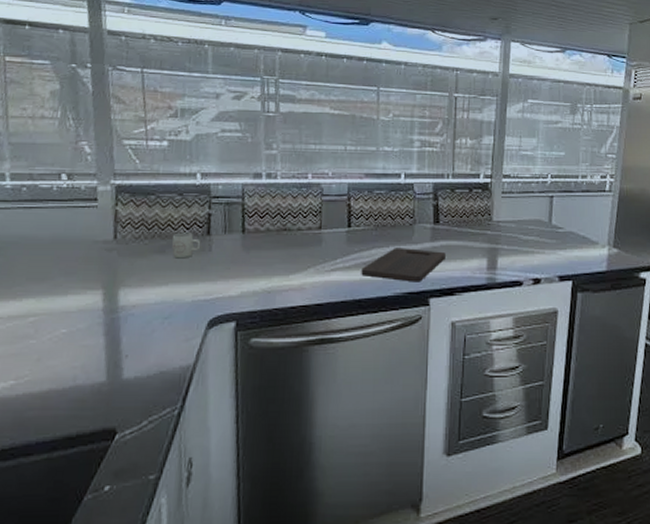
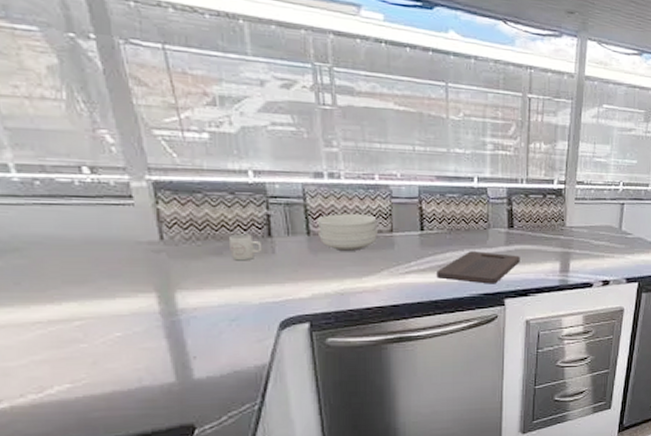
bowl: none [252,212,308,248] -> present [317,214,377,251]

